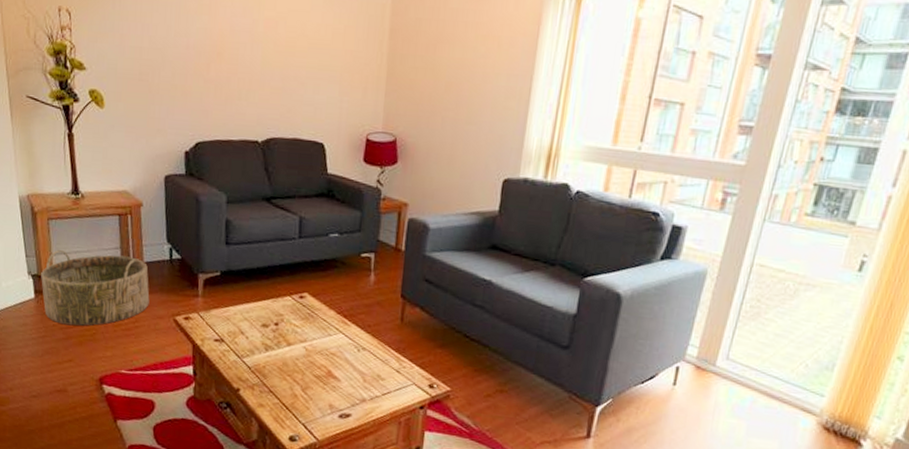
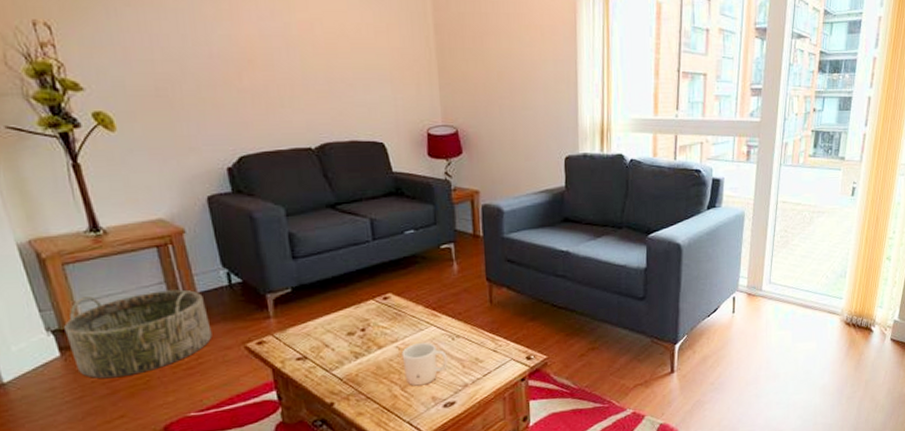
mug: none [307,347,351,391] -> present [401,342,449,386]

